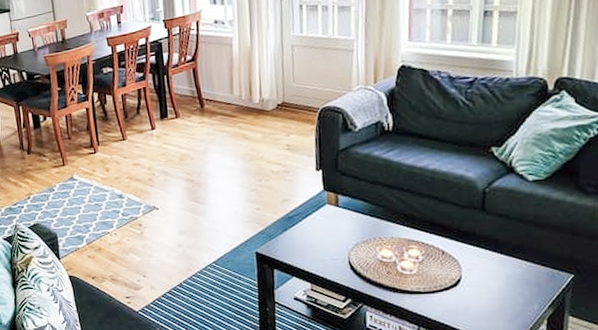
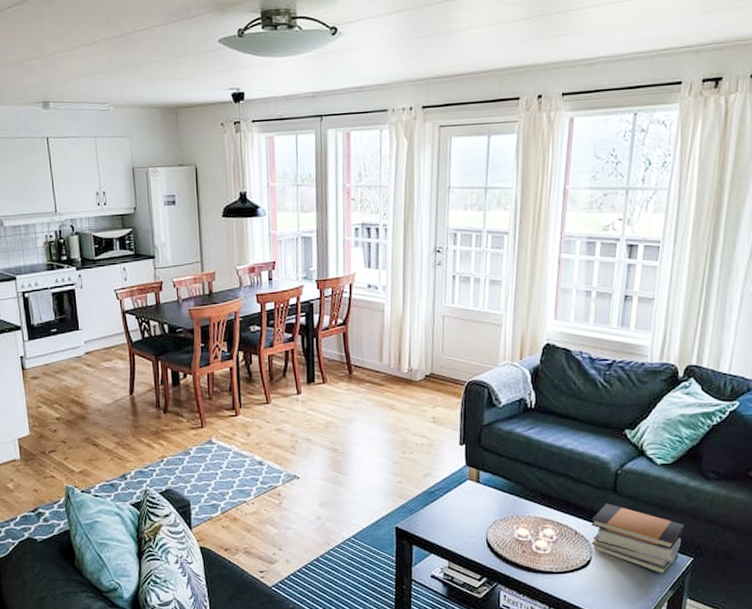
book stack: none [459,222,563,293] -> present [591,503,685,576]

